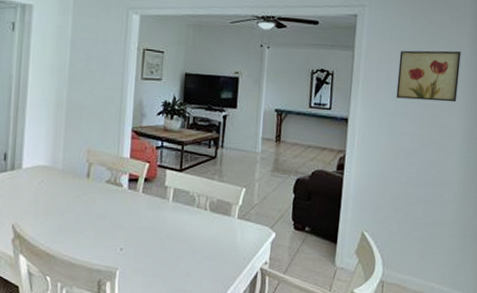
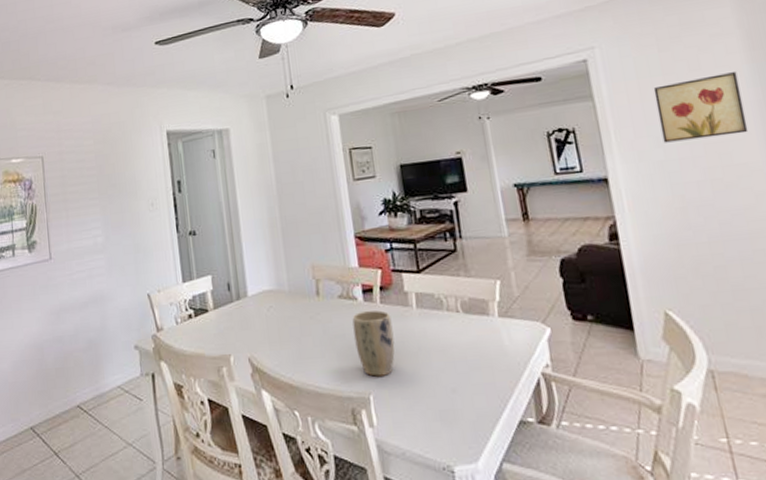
plant pot: none [113,197,149,255] -> present [352,310,395,377]

